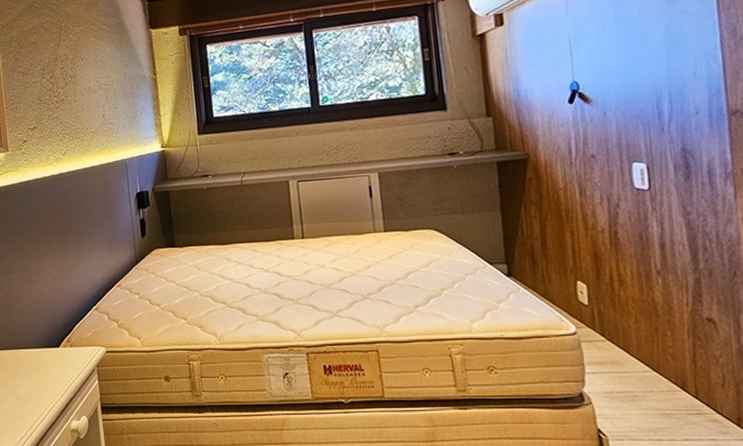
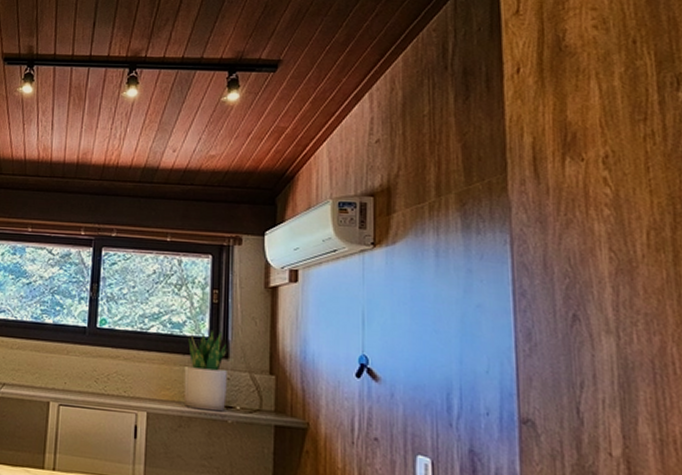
planter: none [406,86,450,162] -> present [183,329,228,412]

